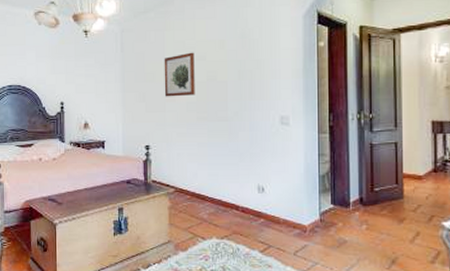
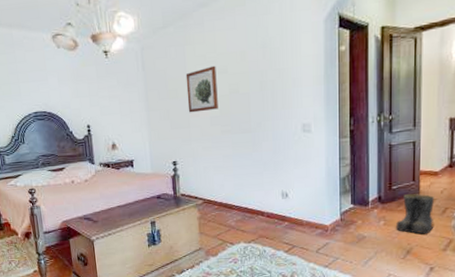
boots: none [380,198,419,243] -> present [396,194,434,234]

